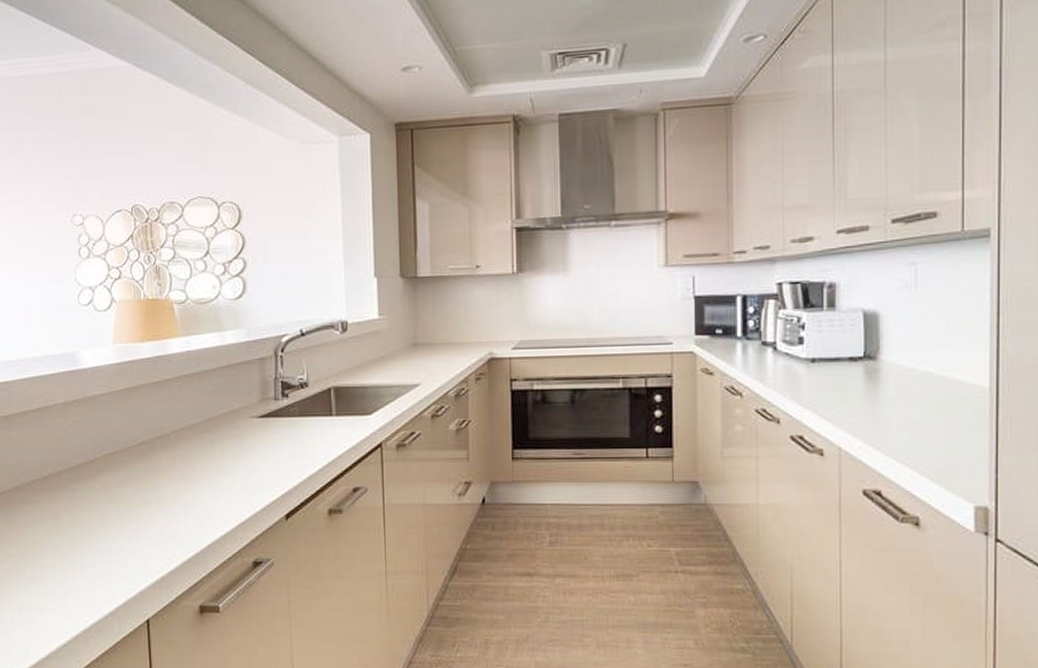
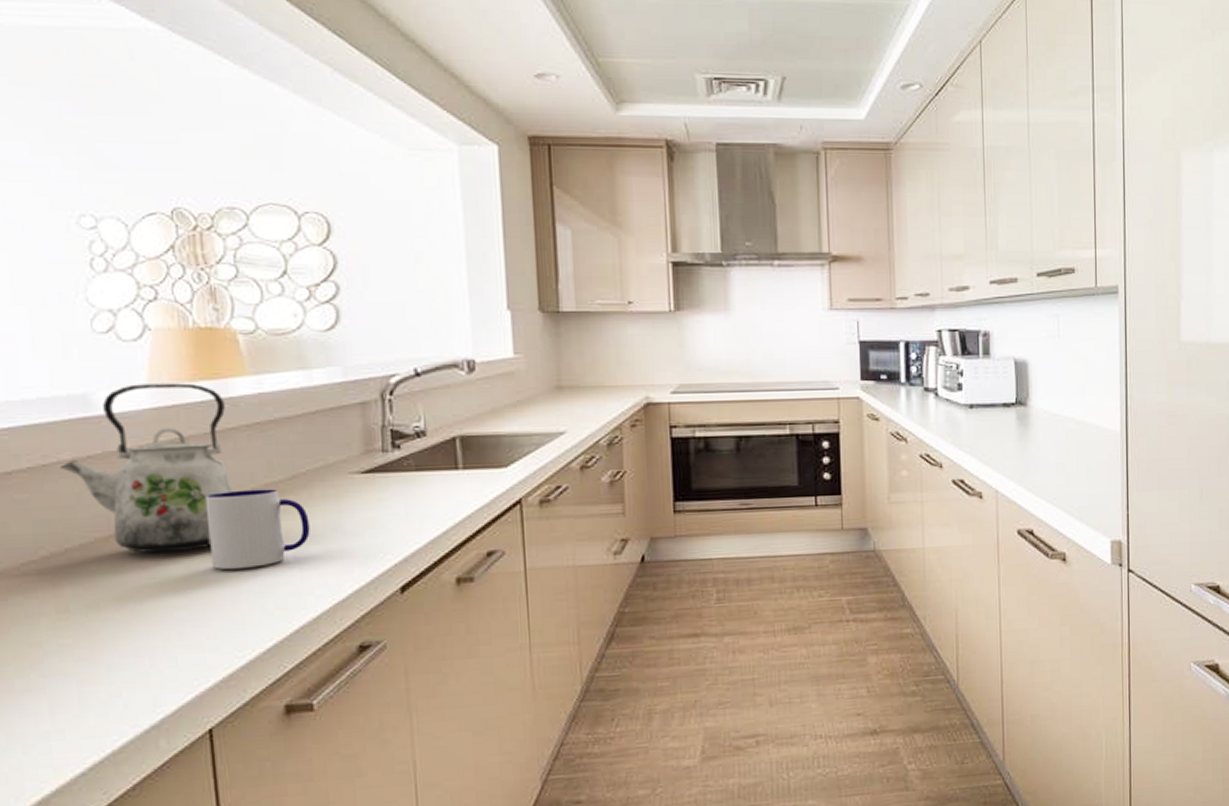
kettle: none [56,343,168,478] -> present [59,383,233,554]
mug: none [148,429,221,492] -> present [205,488,310,570]

